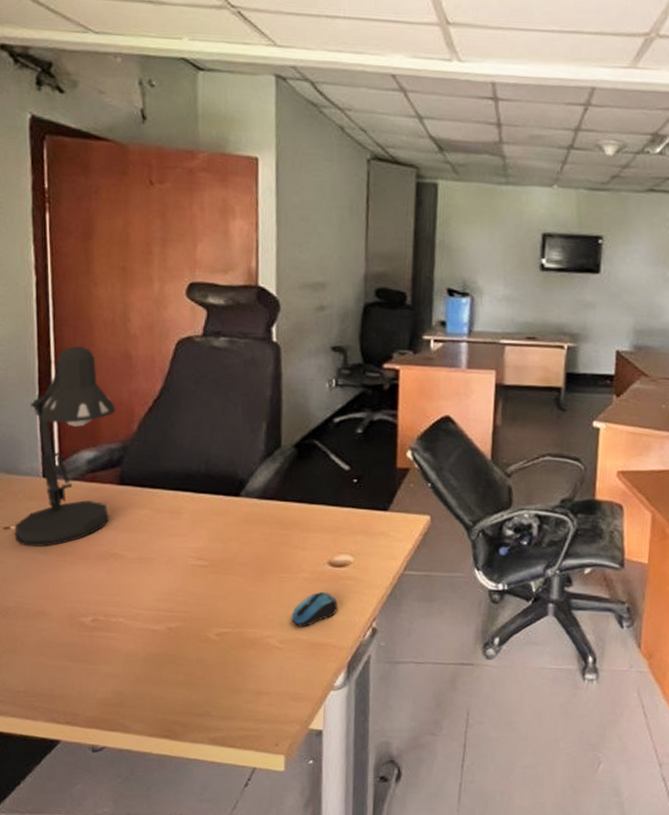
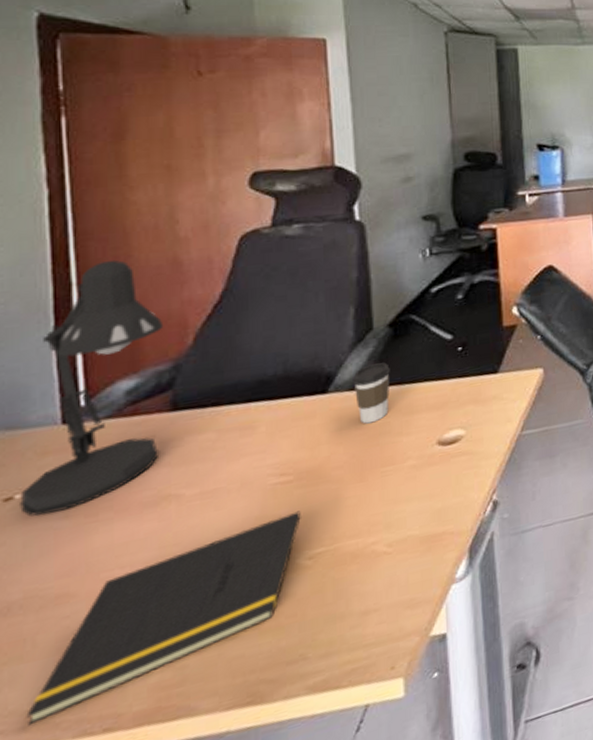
notepad: none [17,593,213,703] -> present [26,510,301,726]
coffee cup: none [261,479,293,532] -> present [353,362,390,424]
computer mouse: present [291,592,338,627] -> none [399,475,452,523]

